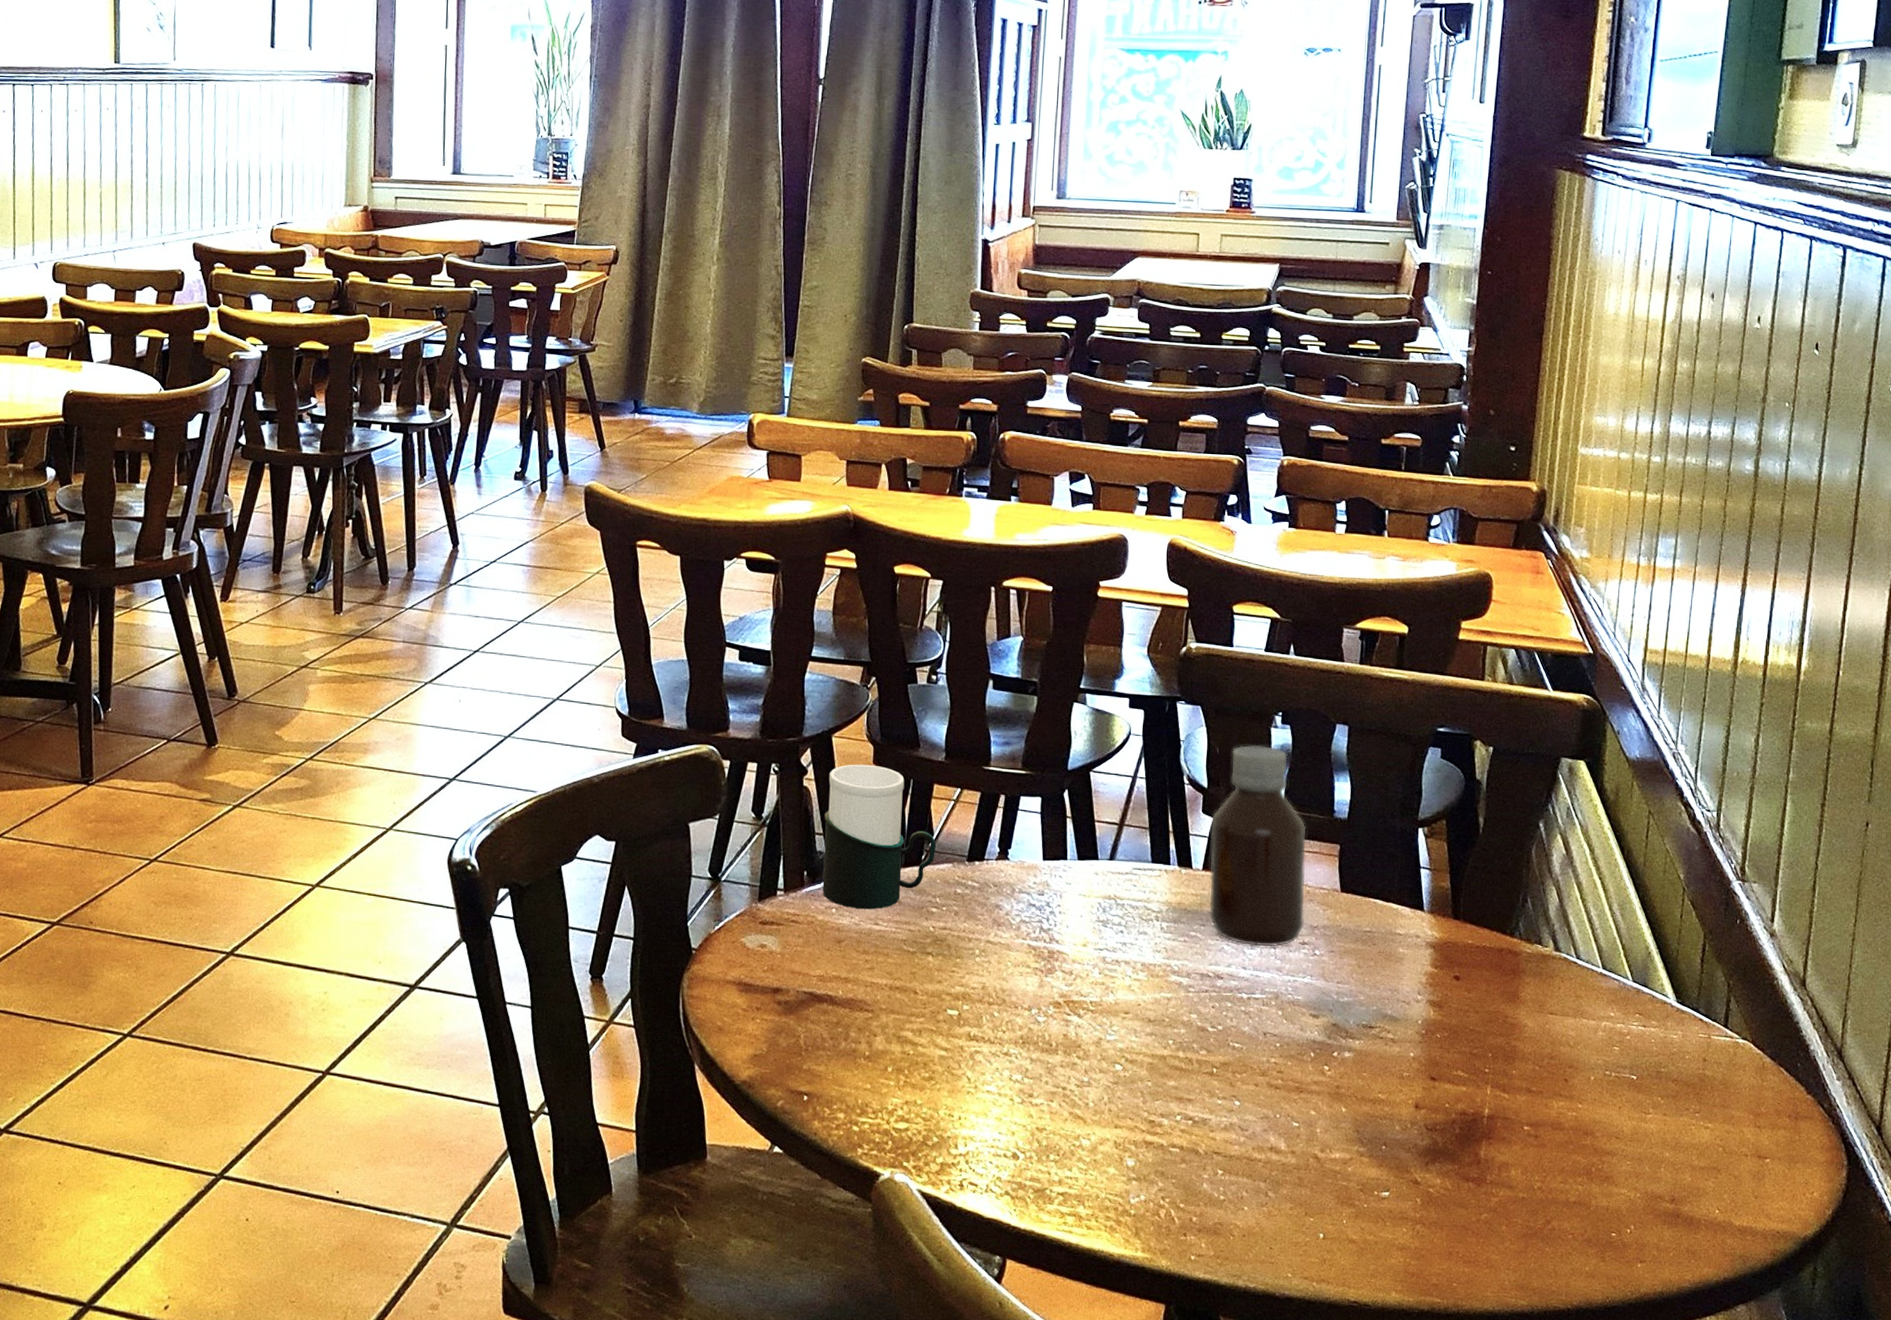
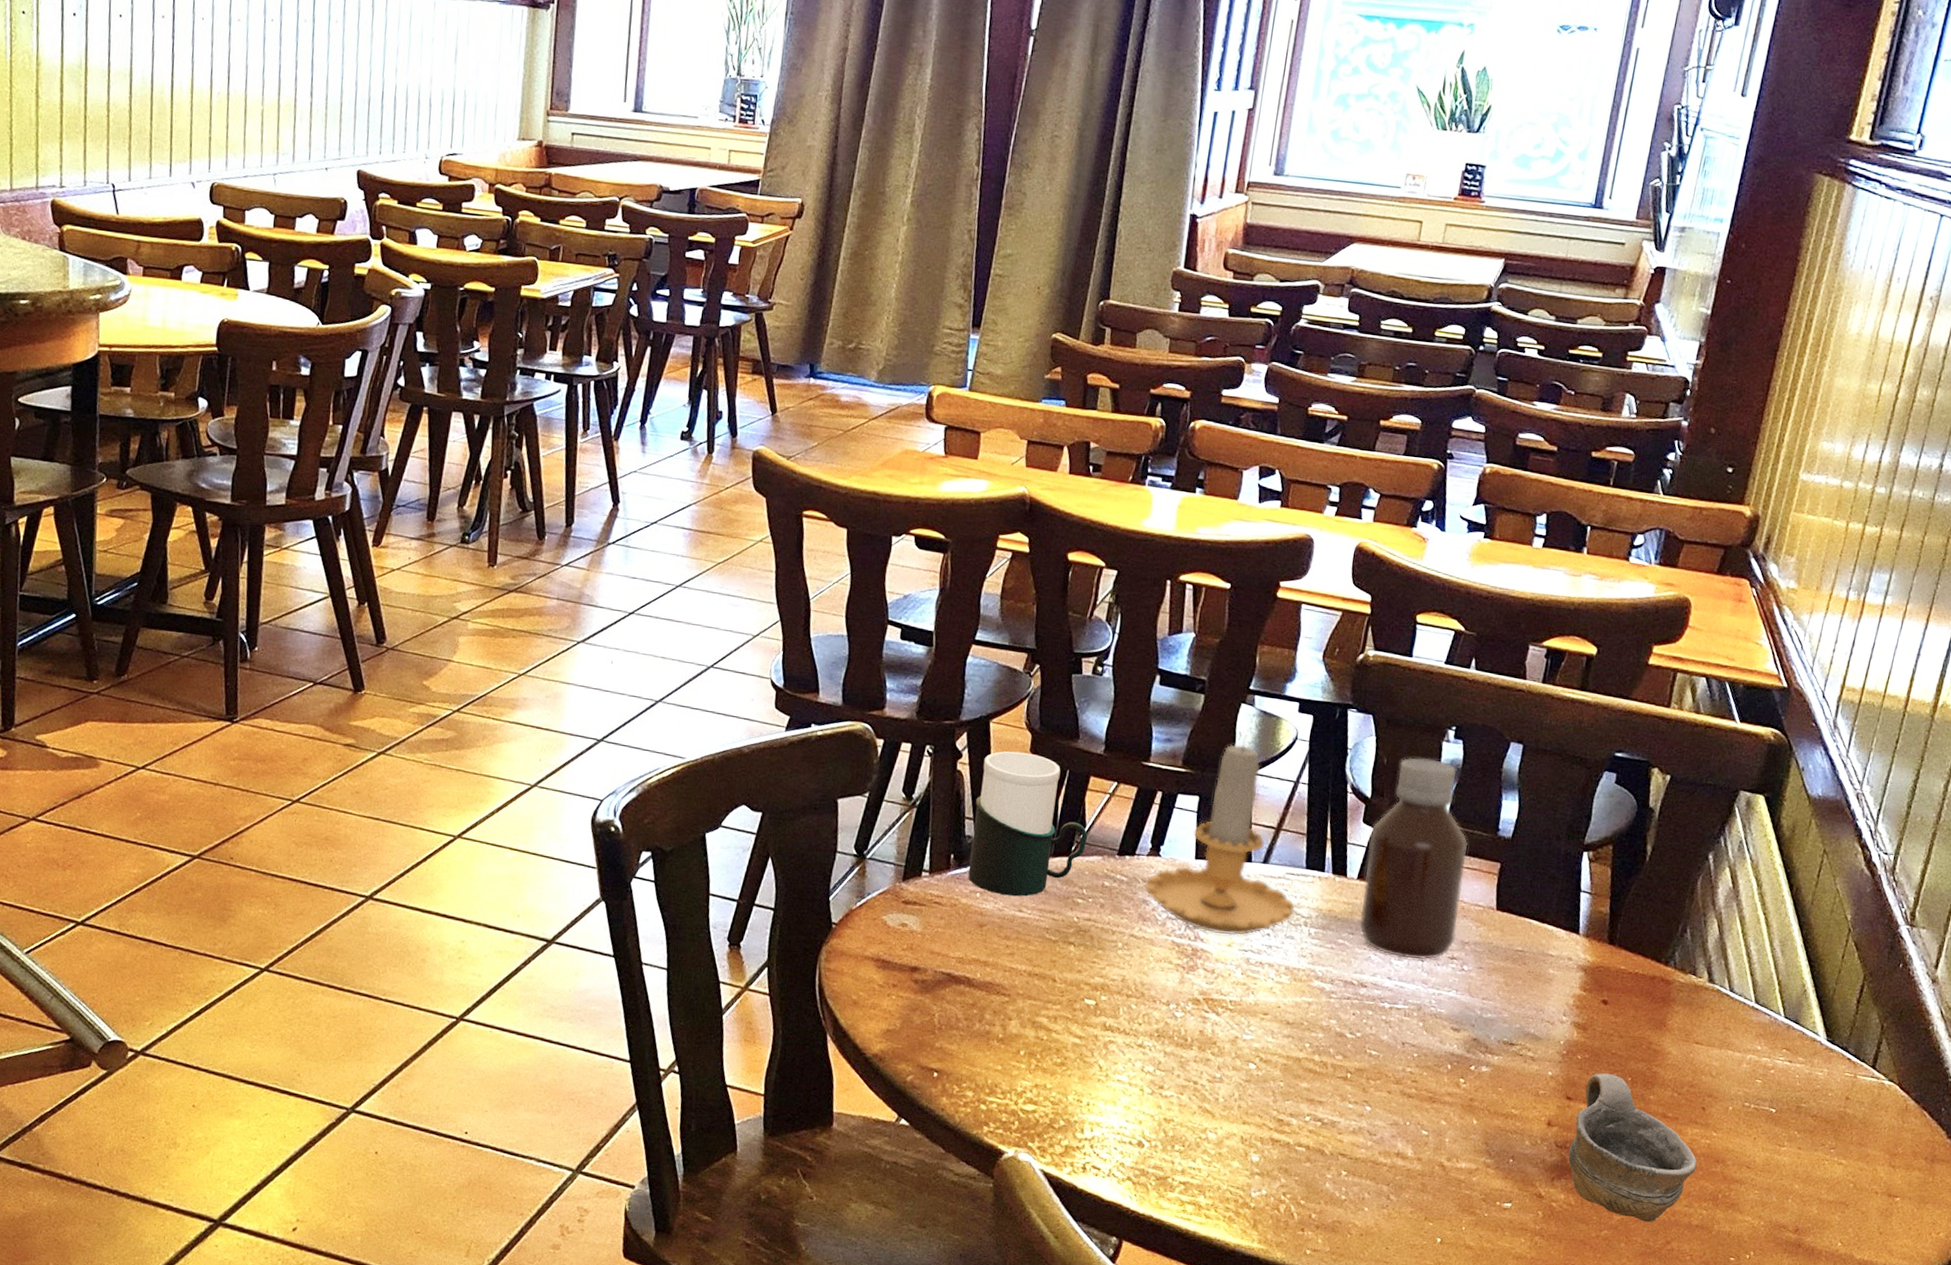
candle: none [997,737,1146,935] -> present [1145,738,1296,935]
cup: none [1439,1051,1567,1202] -> present [1568,1073,1698,1223]

